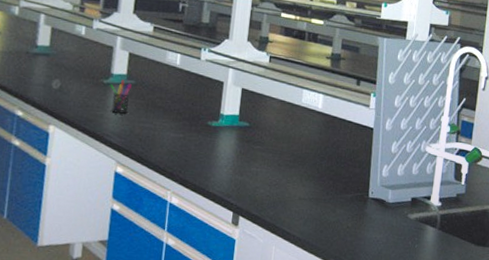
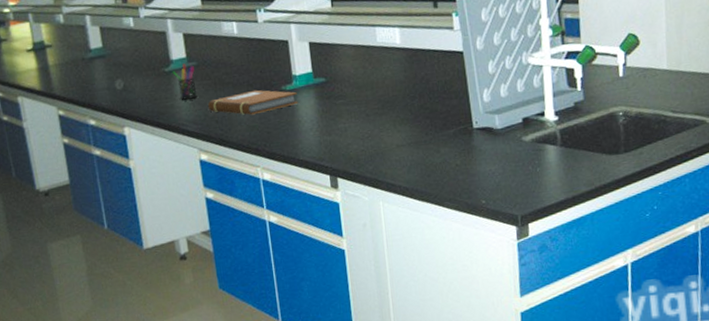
notebook: none [136,118,221,142] -> present [208,89,298,115]

